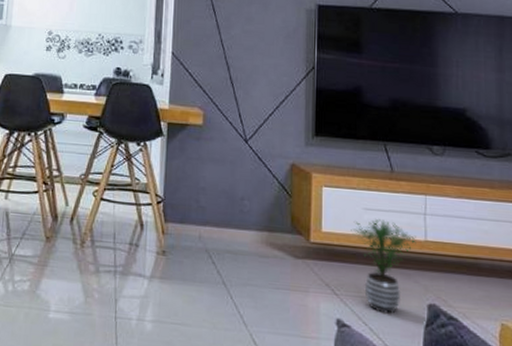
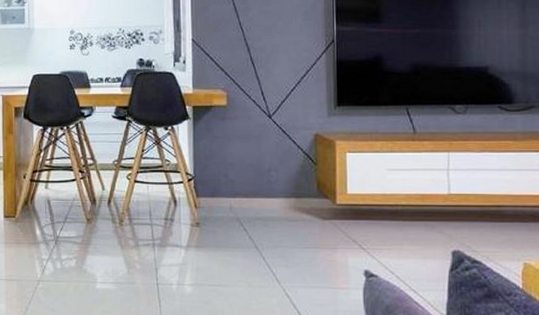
potted plant: present [351,219,416,315] -> none [375,178,440,263]

